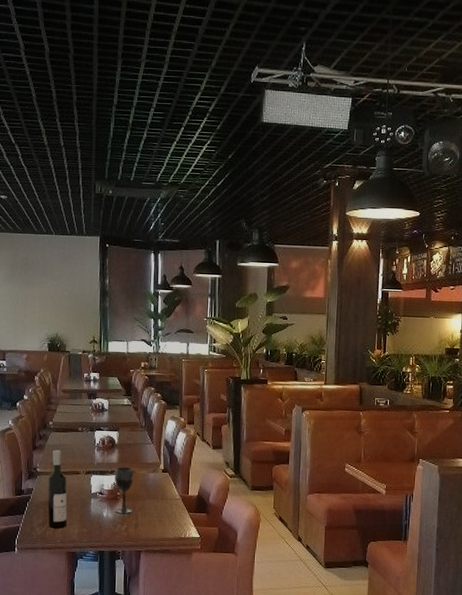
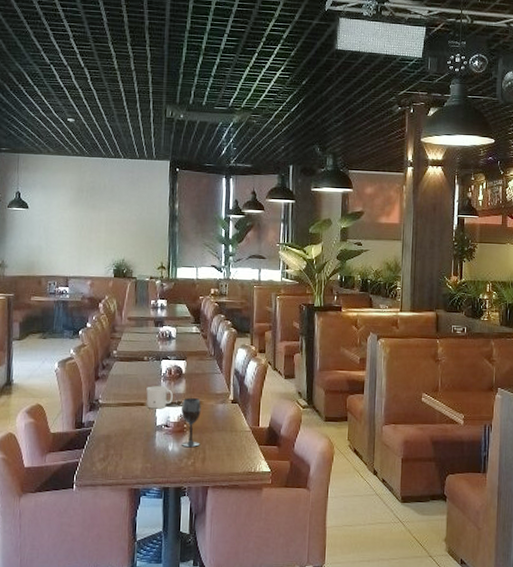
bottle: present [47,449,68,528] -> none [109,380,131,464]
mug: none [81,455,107,478] -> present [146,386,174,409]

